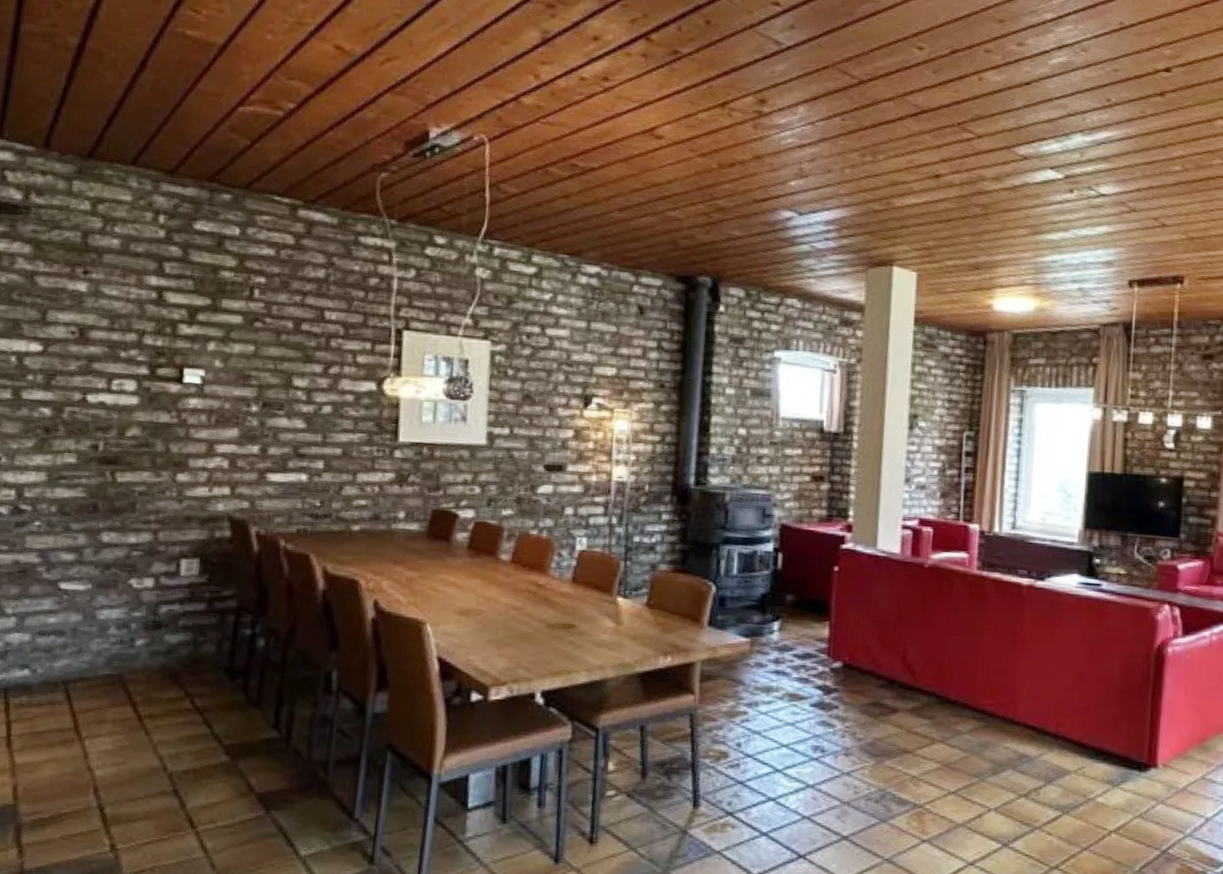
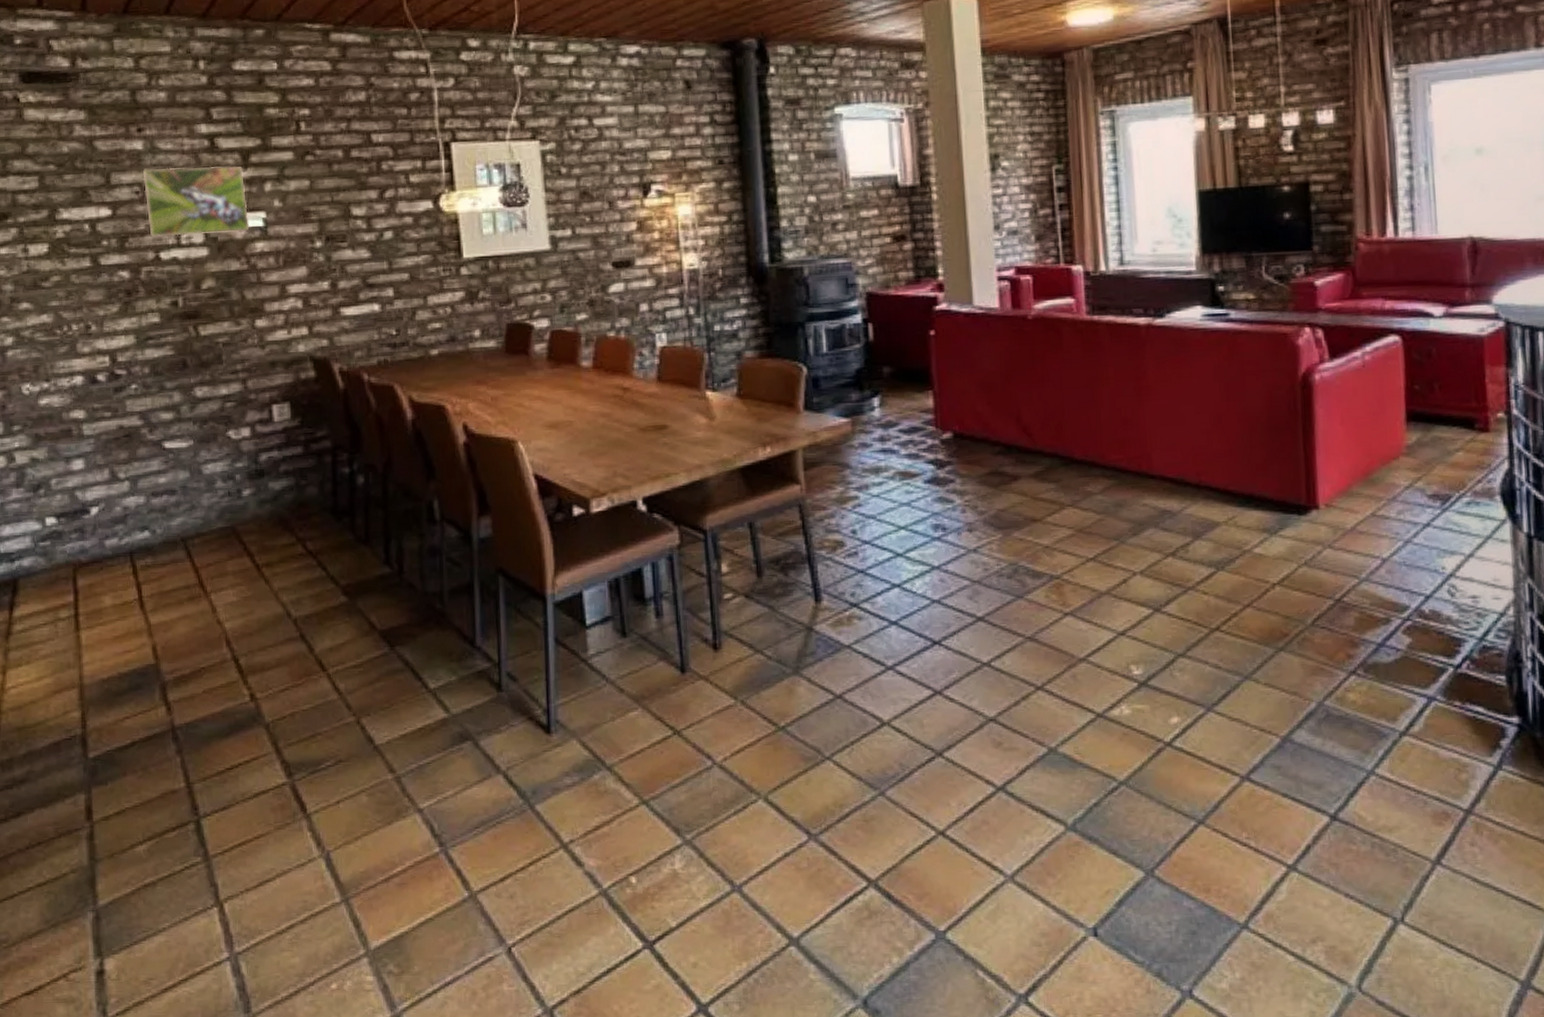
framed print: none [80,311,188,386] -> present [142,166,250,236]

